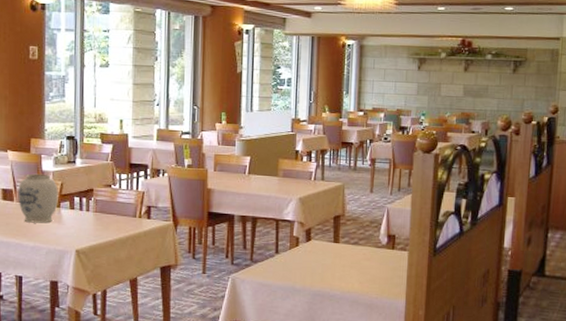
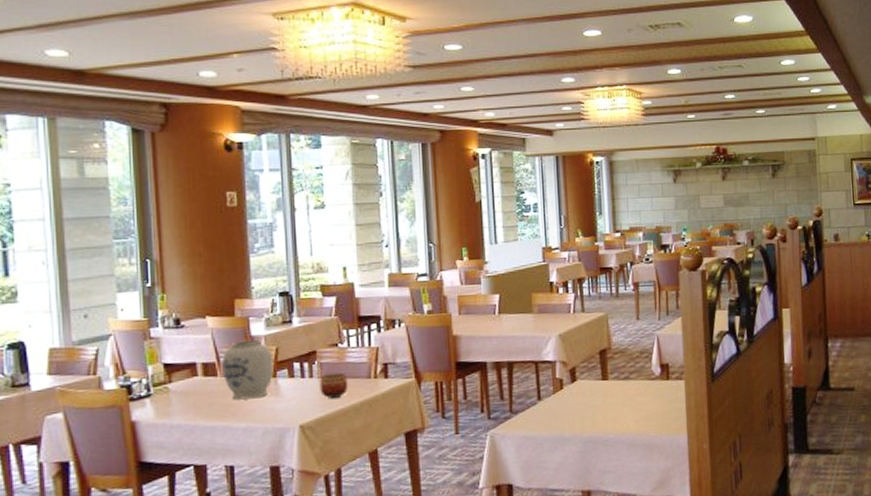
bowl: none [94,209,118,231] -> present [319,372,349,398]

